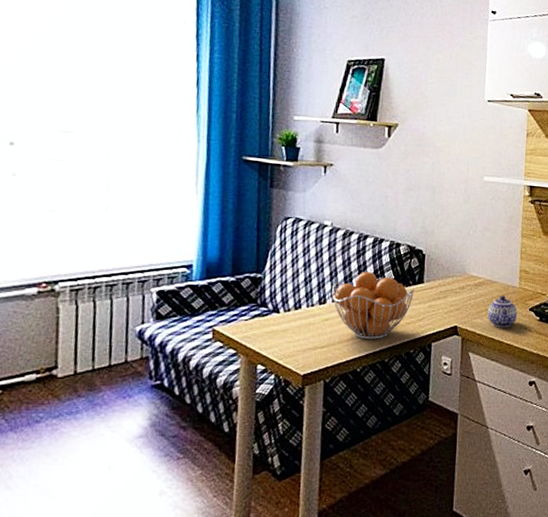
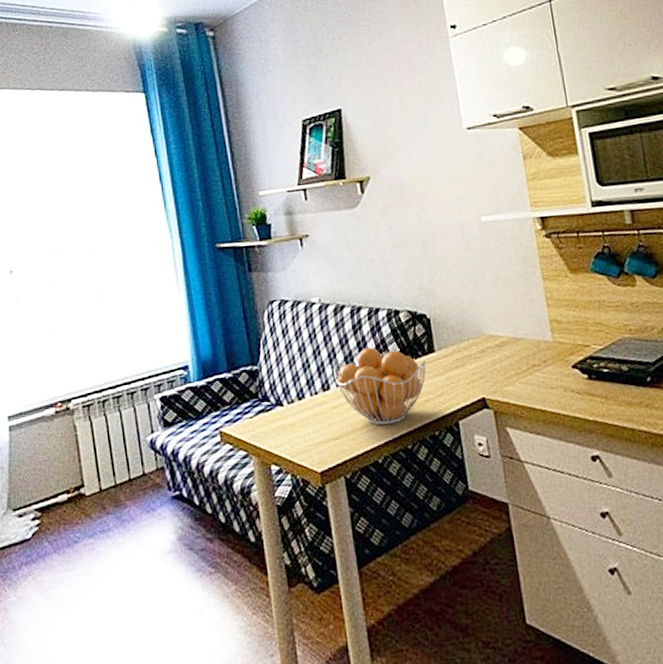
teapot: present [487,296,518,328] -> none [518,354,559,394]

